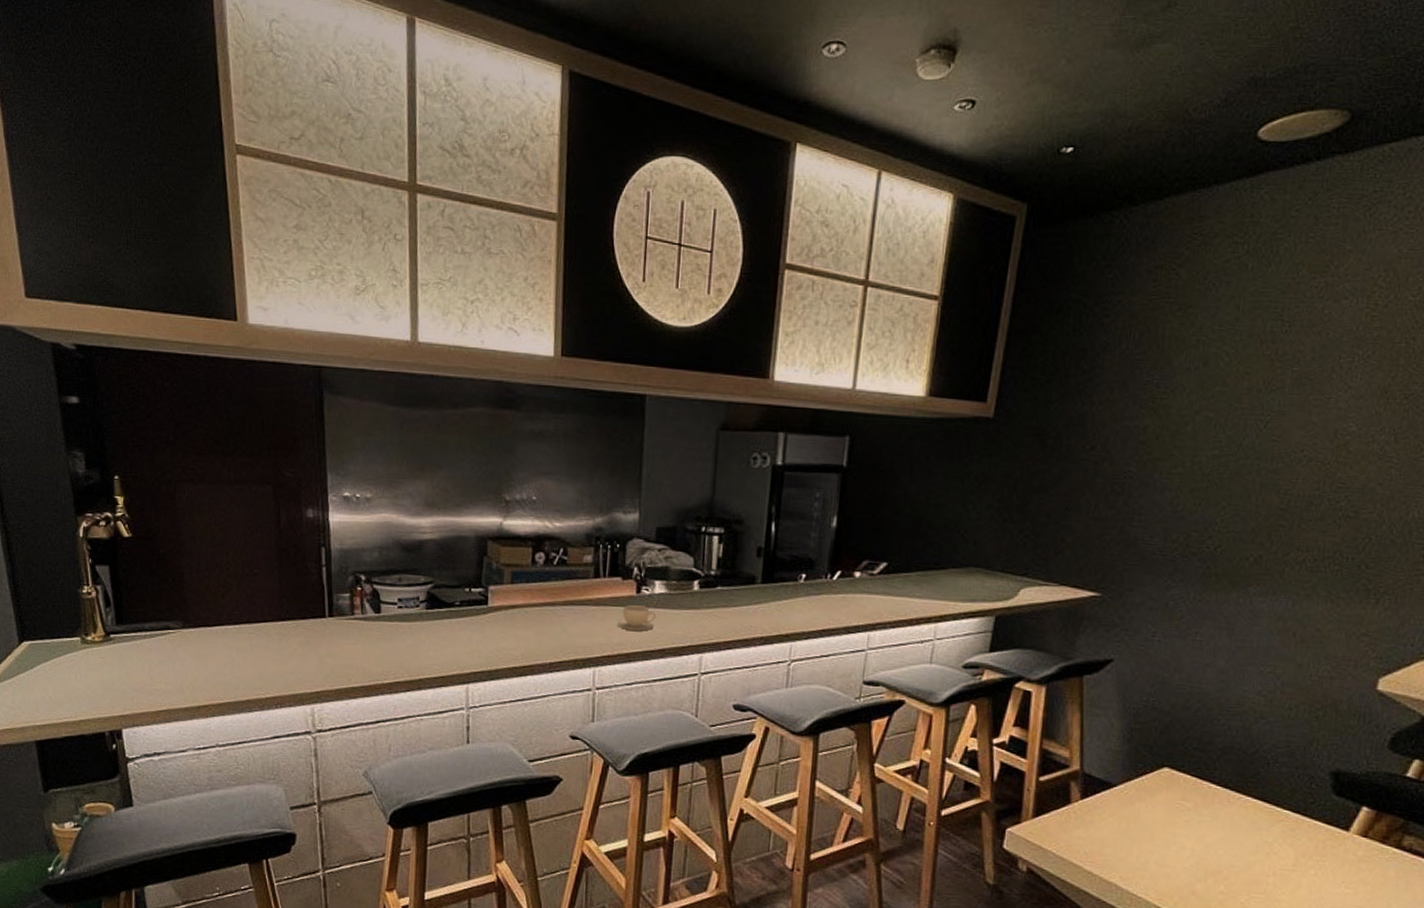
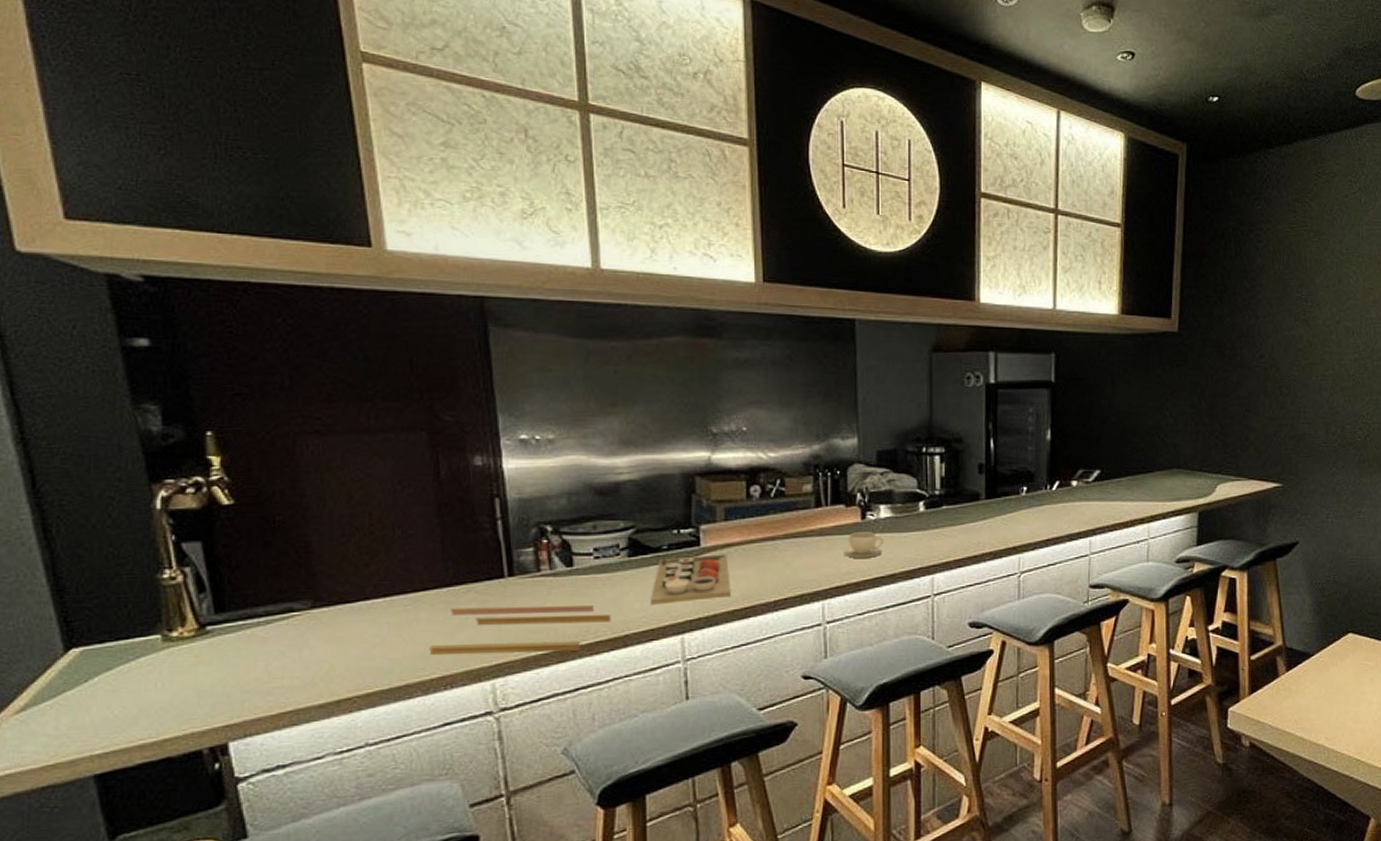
chopsticks: none [265,639,409,688] -> present [429,605,612,656]
sushi platter: none [442,613,512,656] -> present [651,554,730,605]

